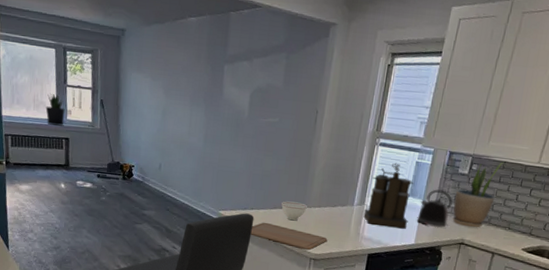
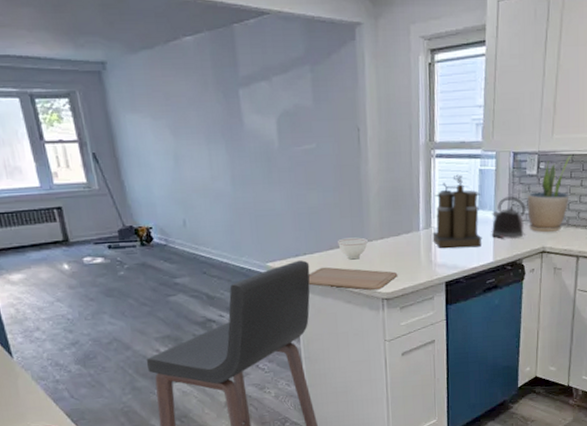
planter: present [45,93,65,126] -> none [21,154,50,194]

